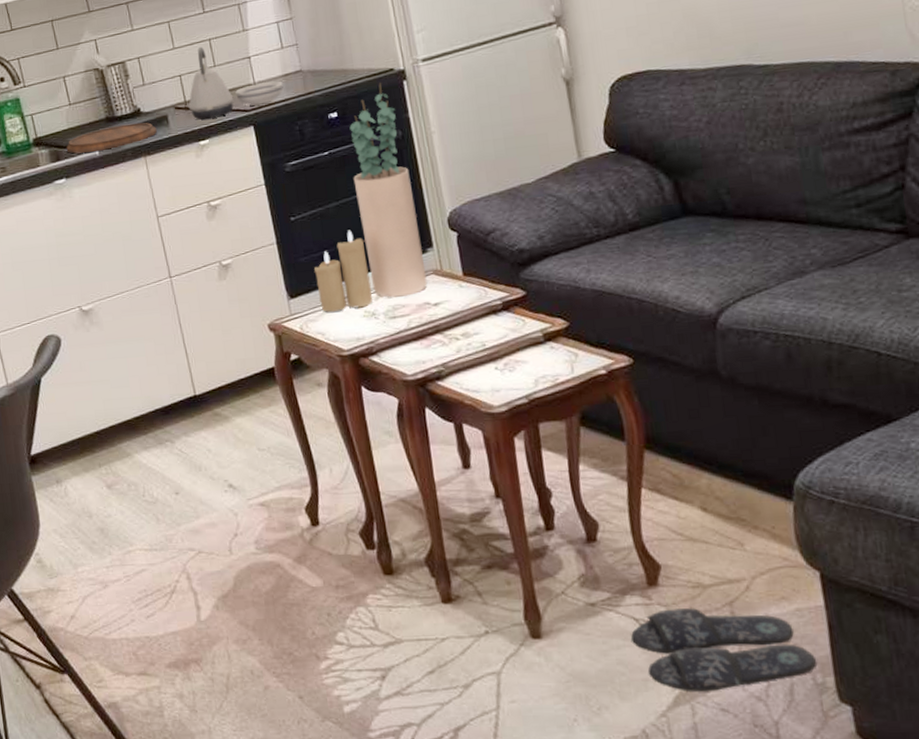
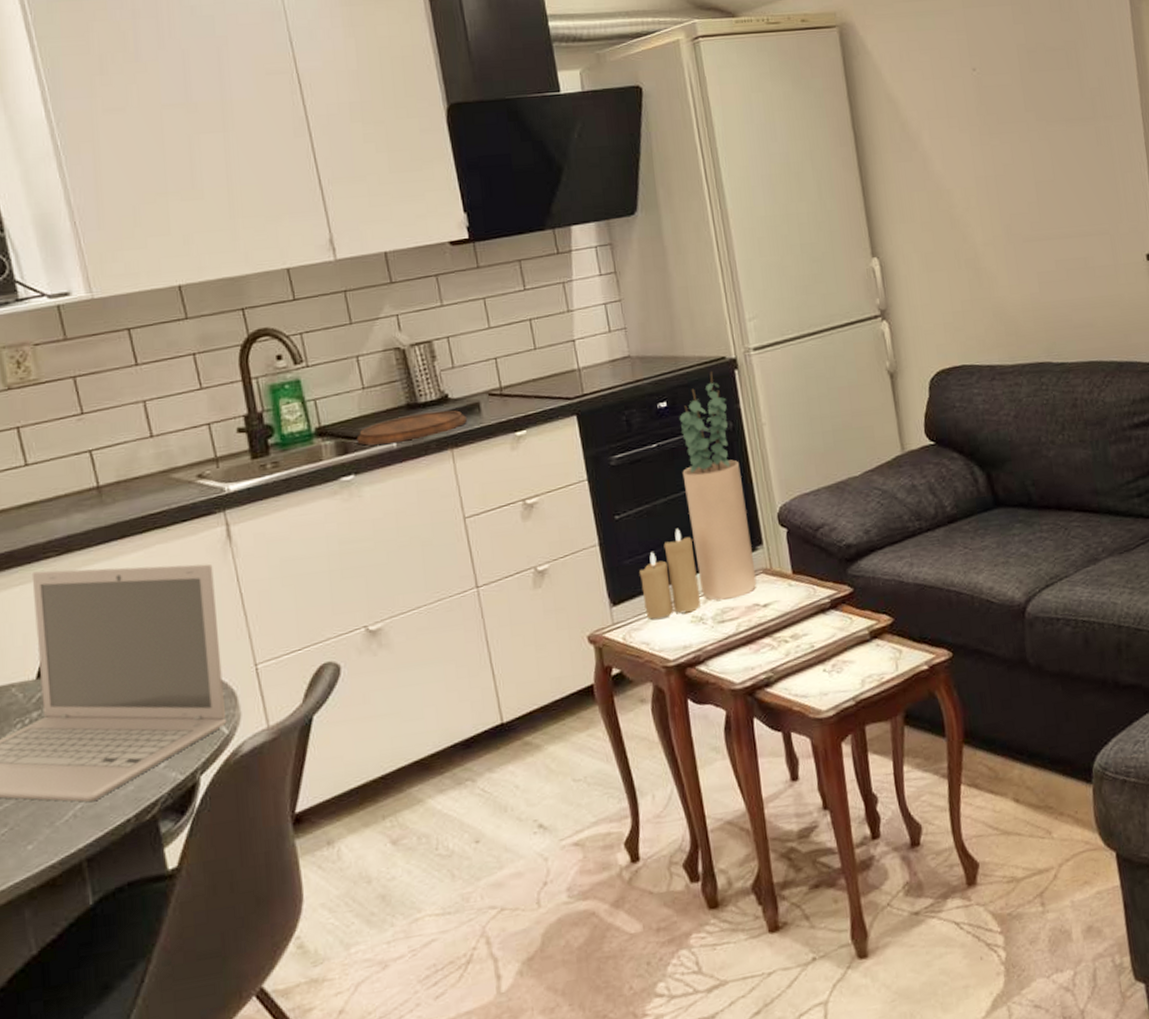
kettle: present [188,46,234,120] -> none [504,327,556,408]
bowl: present [235,81,284,107] -> none [557,367,610,394]
slippers: present [631,607,816,691] -> none [952,901,1115,992]

